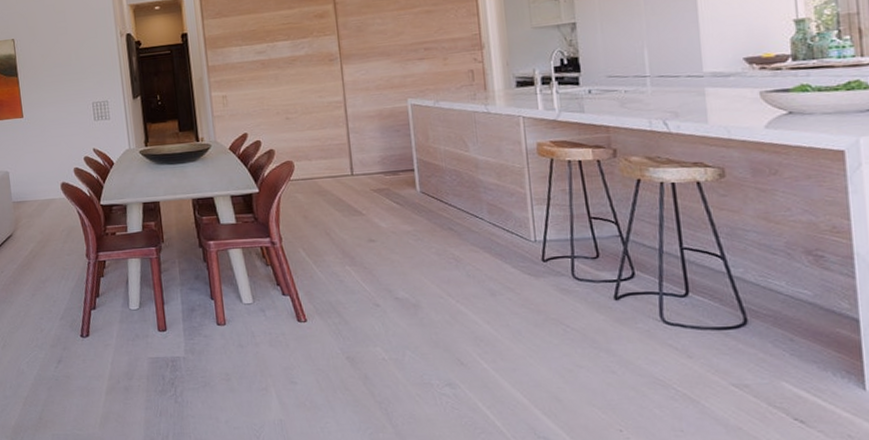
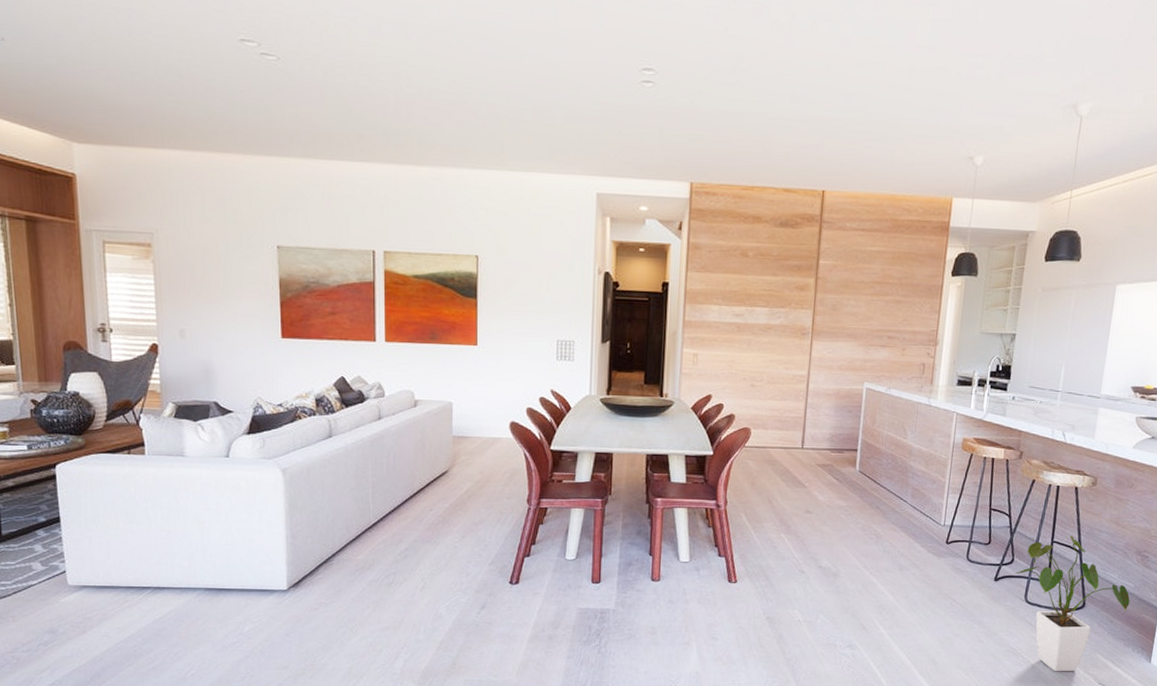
house plant: none [640,238,813,406] -> present [1015,535,1130,672]

